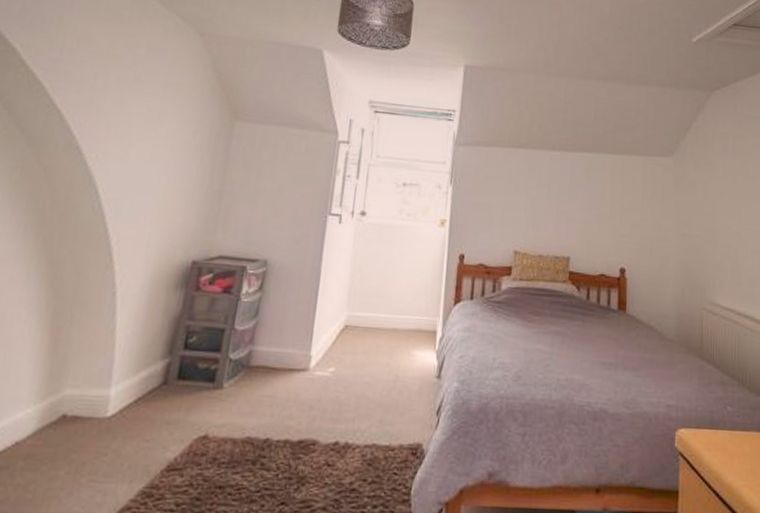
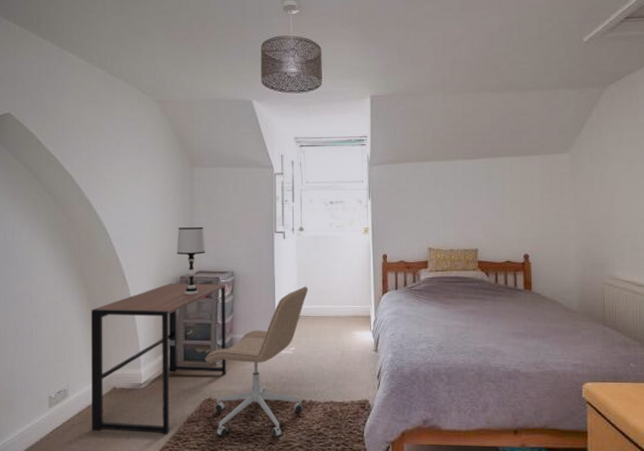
desk: none [14,269,254,490] -> present [90,283,227,435]
table lamp: none [192,195,236,288] -> present [177,226,205,295]
office chair: none [207,287,362,495] -> present [204,286,308,437]

